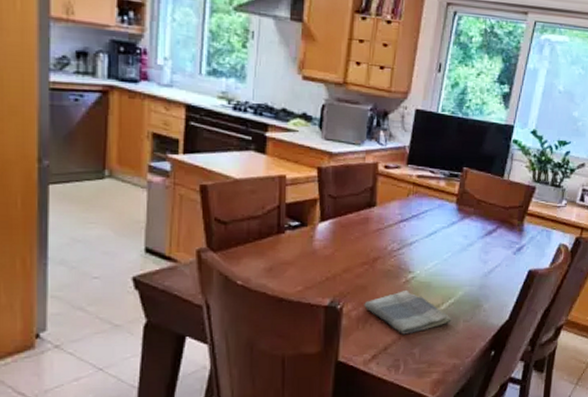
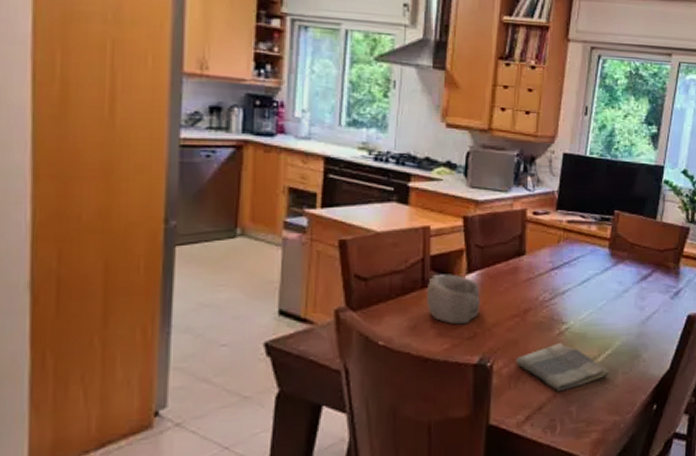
decorative bowl: none [281,221,332,269] -> present [426,274,480,325]

